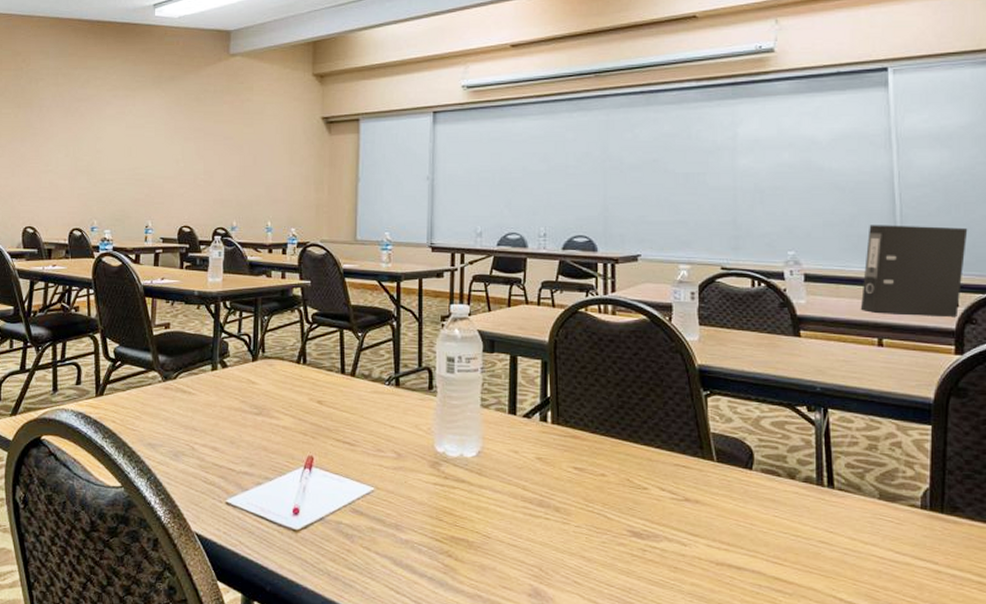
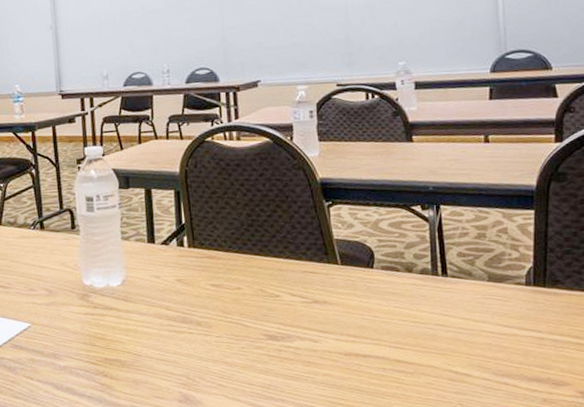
binder: present [861,225,968,318] -> none [468,21,566,113]

